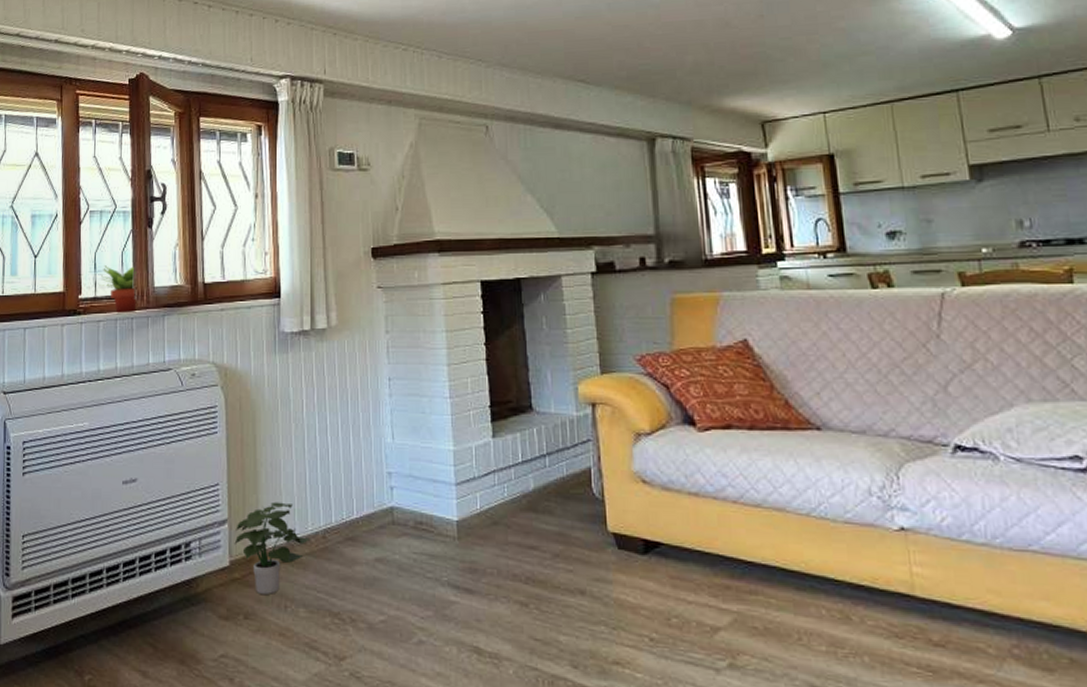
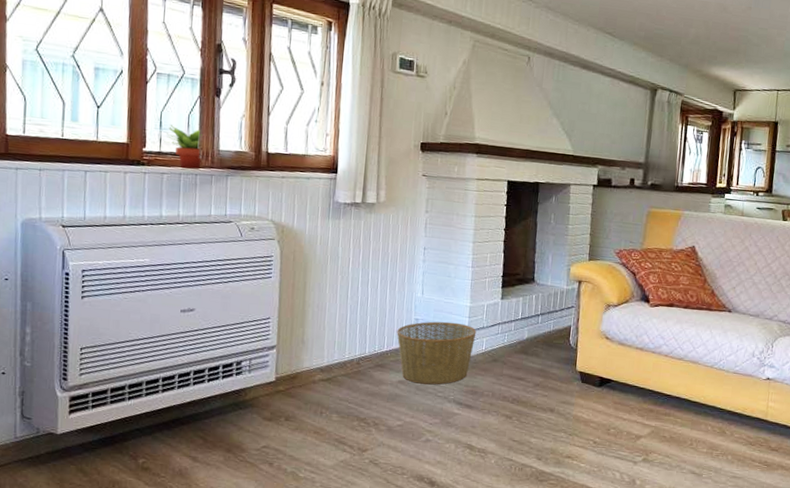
potted plant: present [234,502,311,596] -> none [281,334,347,404]
basket: none [367,473,467,562] -> present [397,321,477,385]

